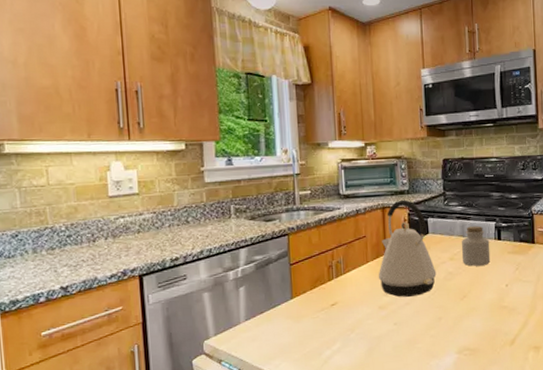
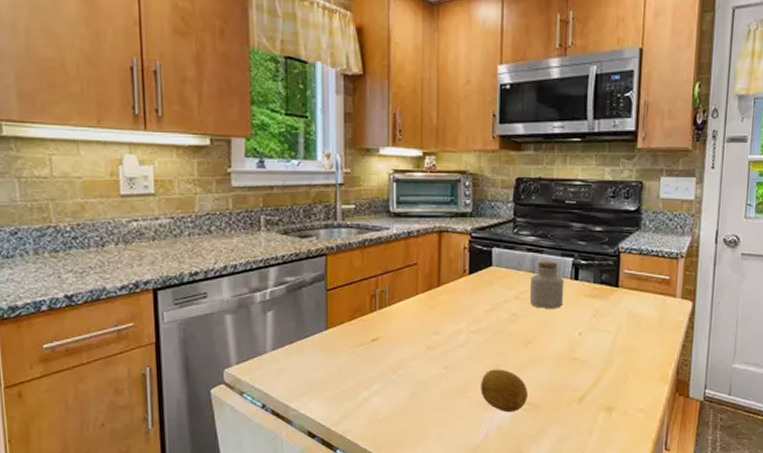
kettle: present [378,199,437,297] -> none [428,223,498,338]
fruit: none [427,321,467,359] -> present [481,369,527,413]

